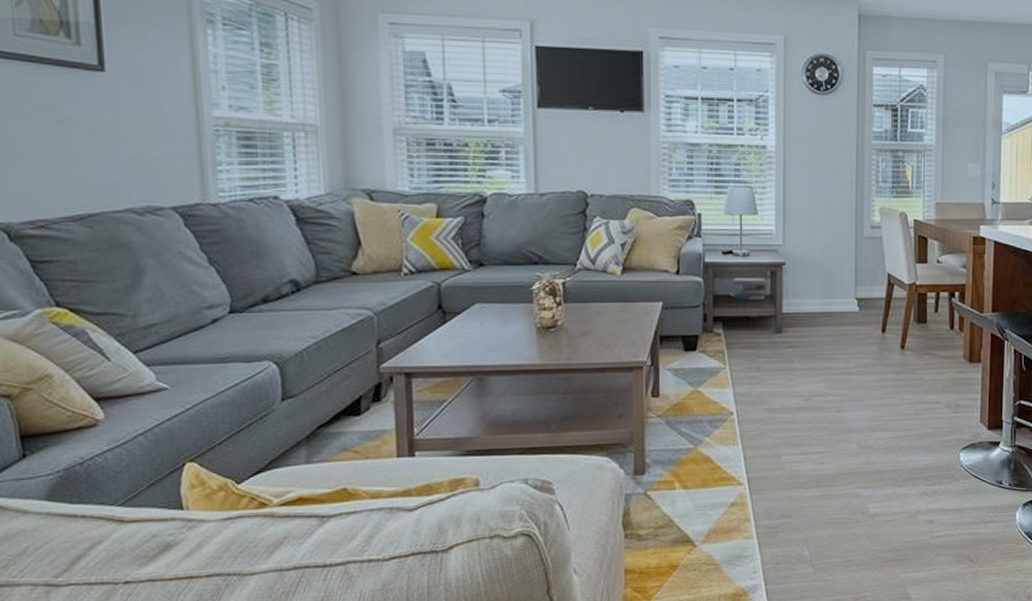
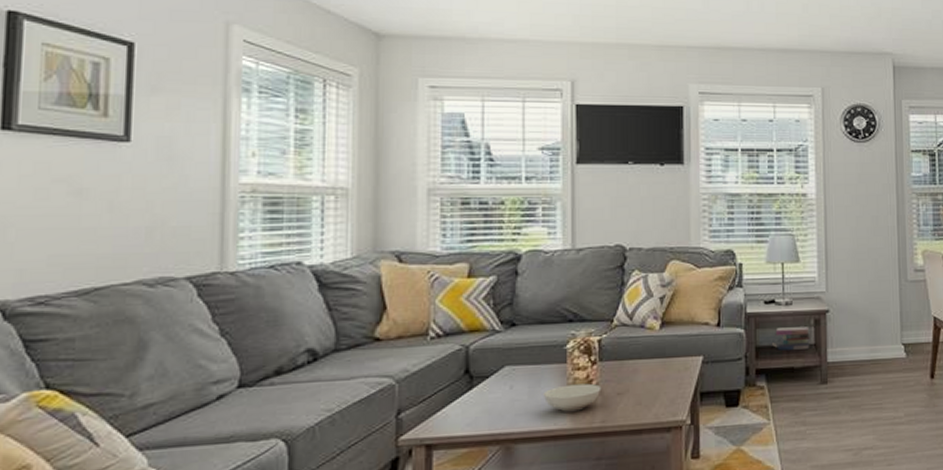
bowl: none [511,323,567,349] -> present [543,383,602,412]

